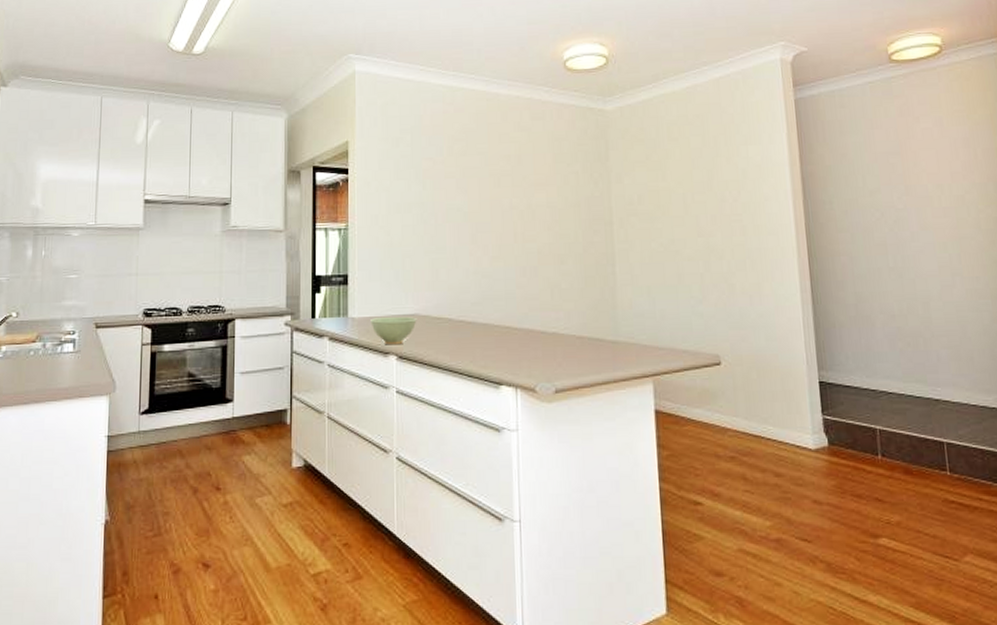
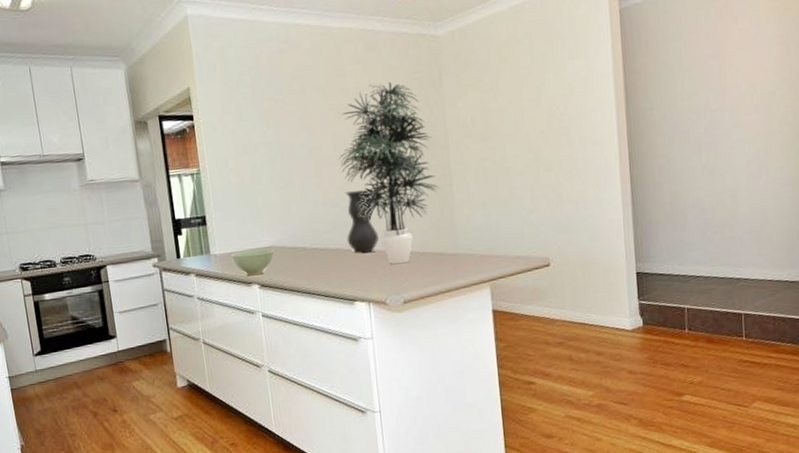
plant: none [495,151,601,347] -> present [338,81,440,265]
vase: none [497,262,533,332] -> present [345,190,380,254]

